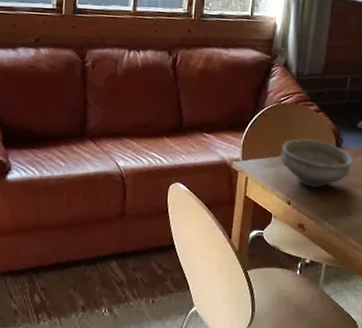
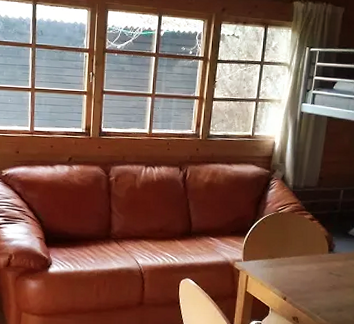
bowl: present [280,138,353,189] -> none [277,243,344,287]

